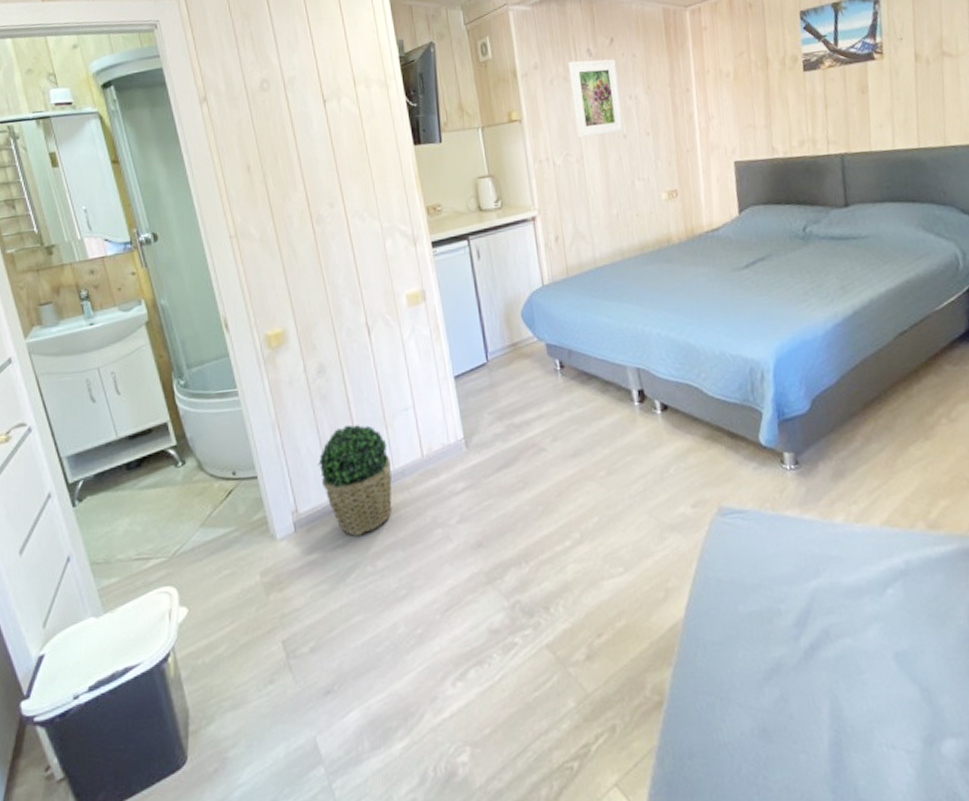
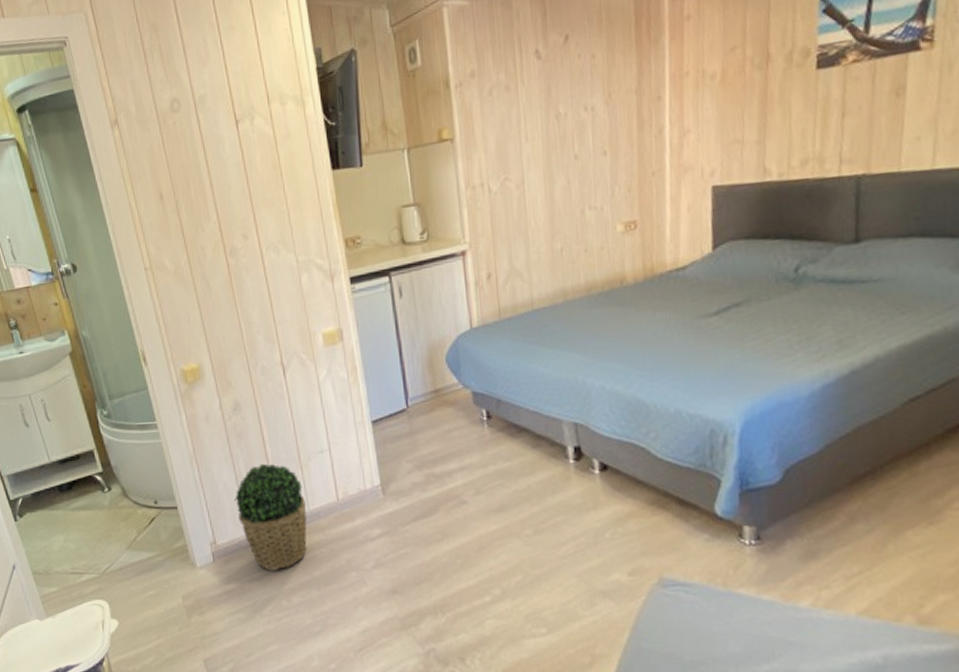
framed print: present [568,59,624,138] -> none [512,61,575,160]

